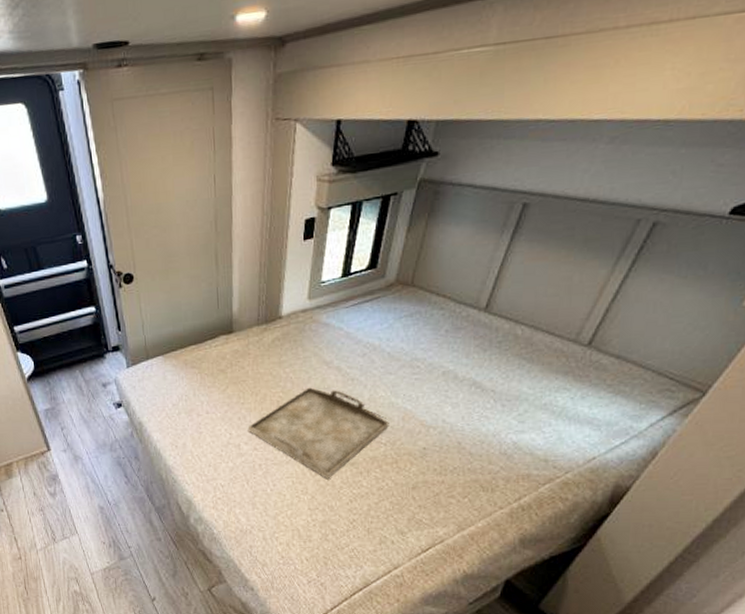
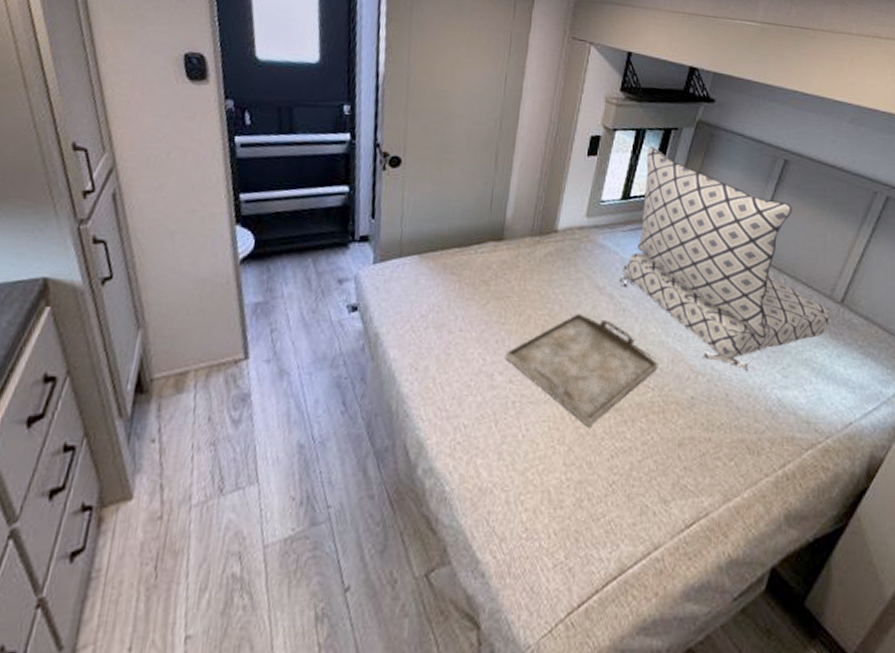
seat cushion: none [345,218,576,420] -> present [619,146,832,371]

